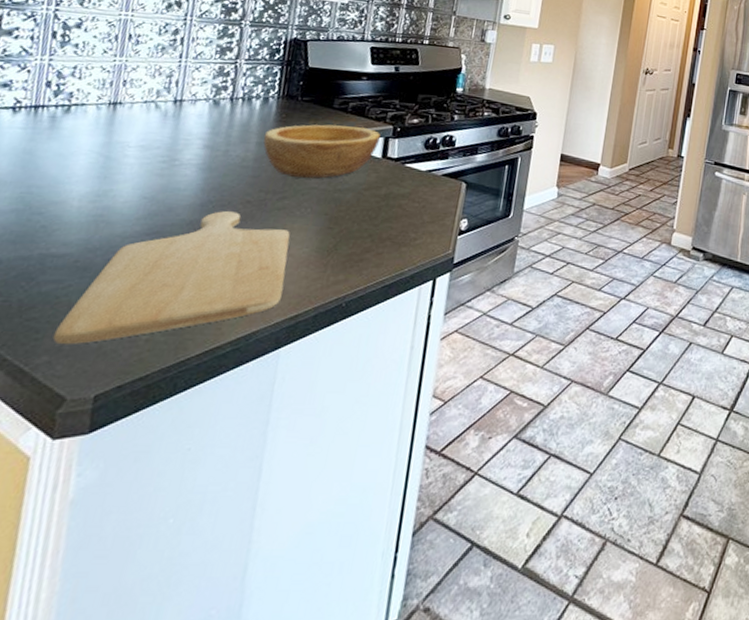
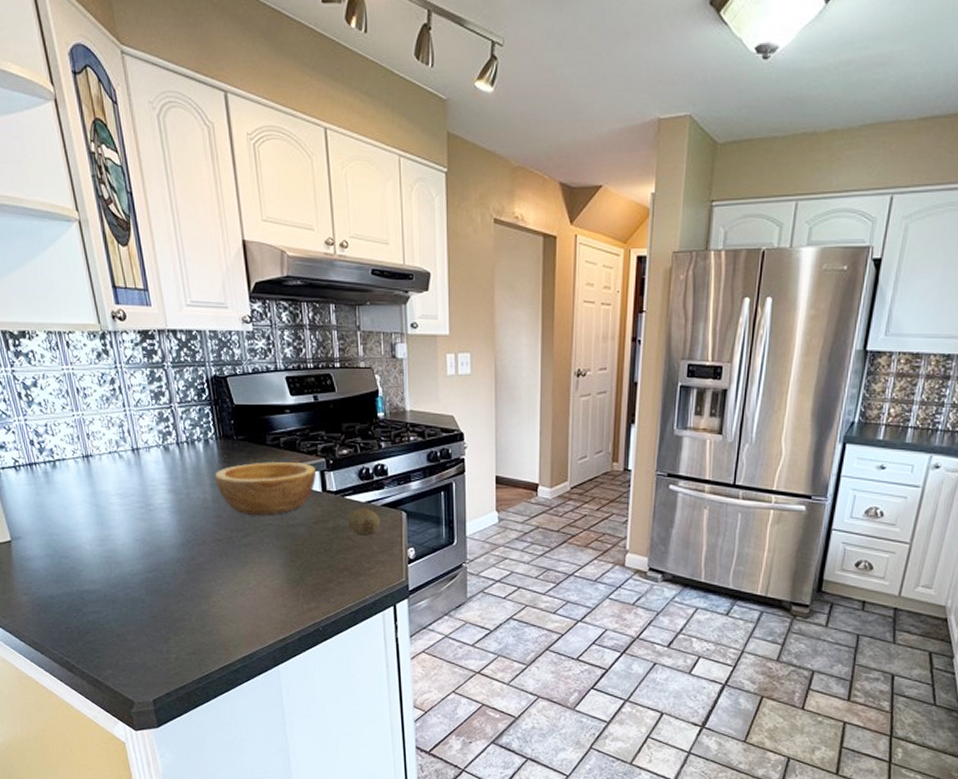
chopping board: present [52,211,290,345] -> none [109,549,268,662]
fruit: none [402,176,439,206] -> present [348,507,381,537]

